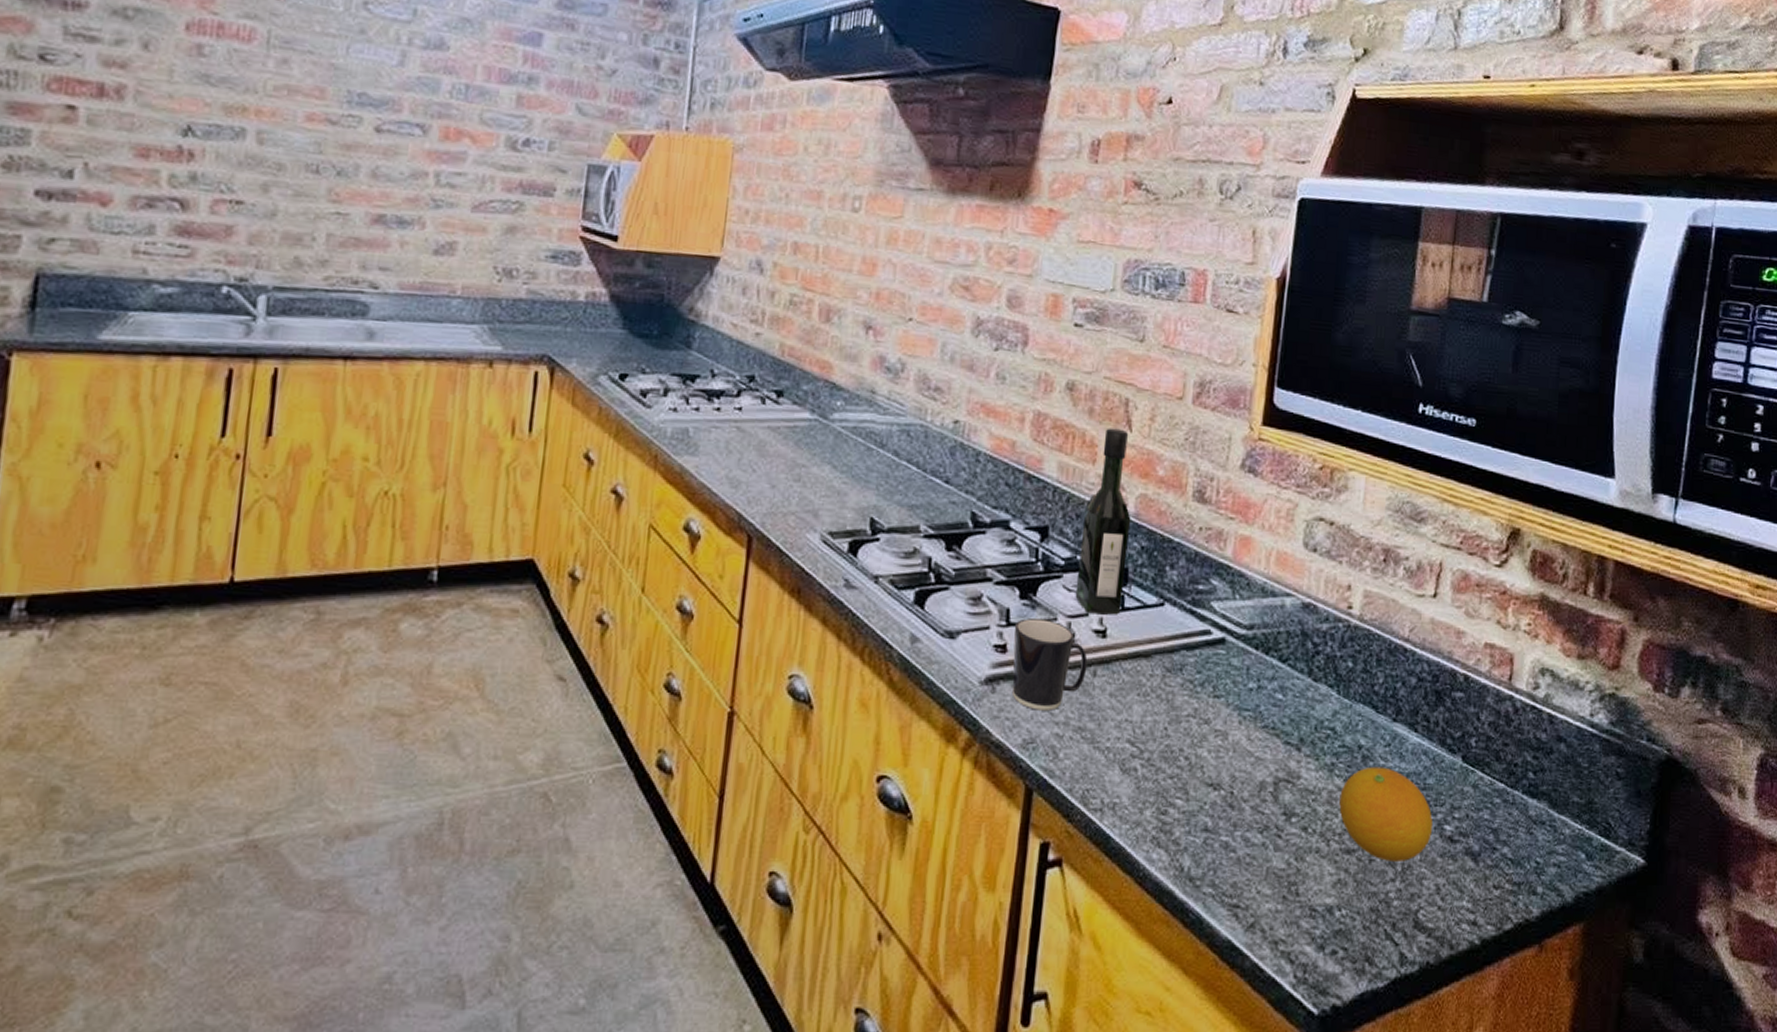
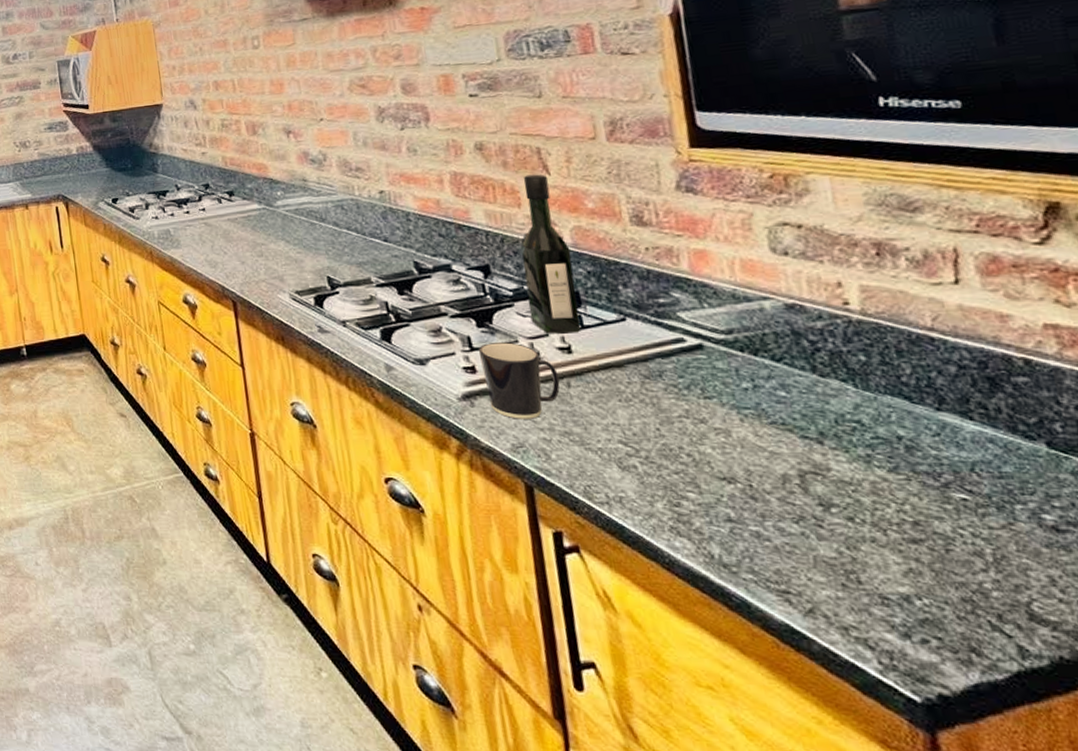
fruit: present [1339,766,1433,861] -> none [886,456,1027,552]

